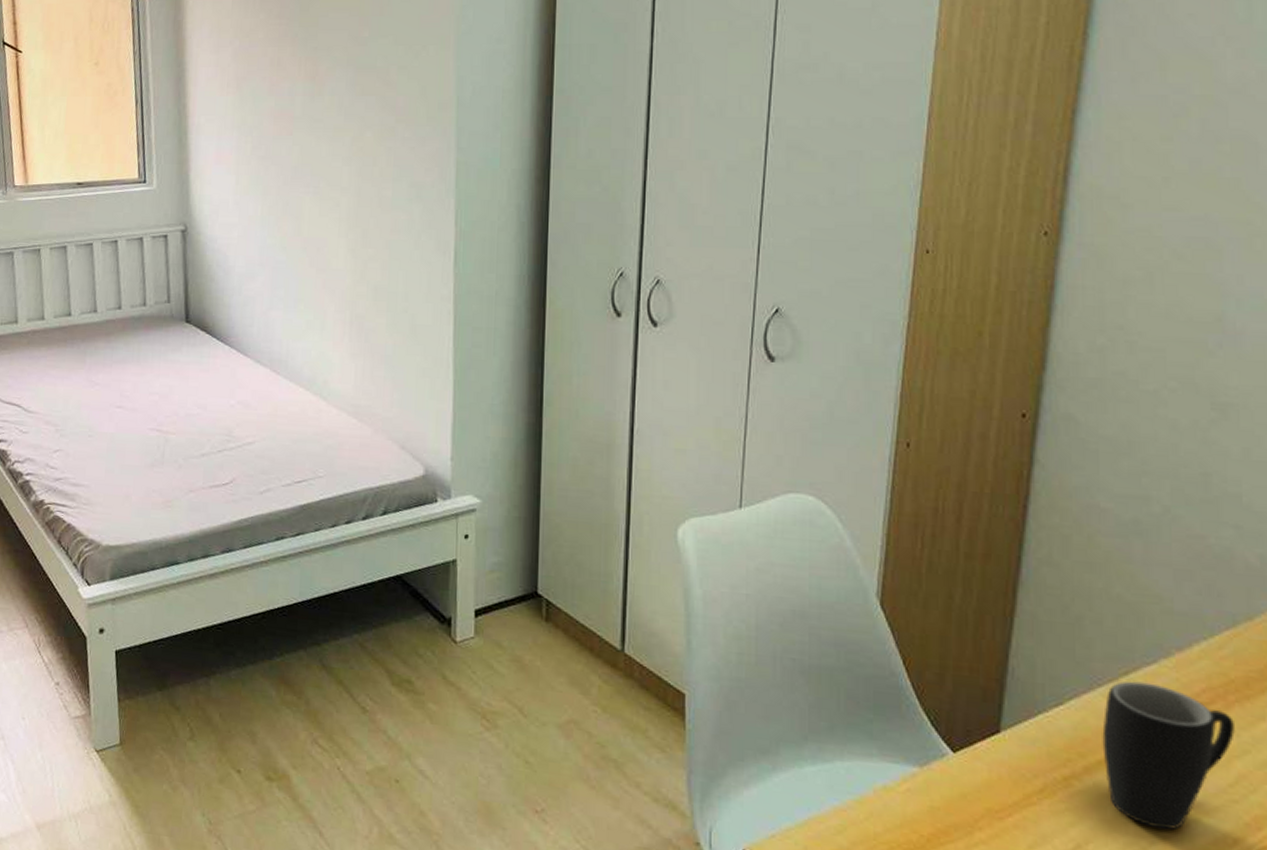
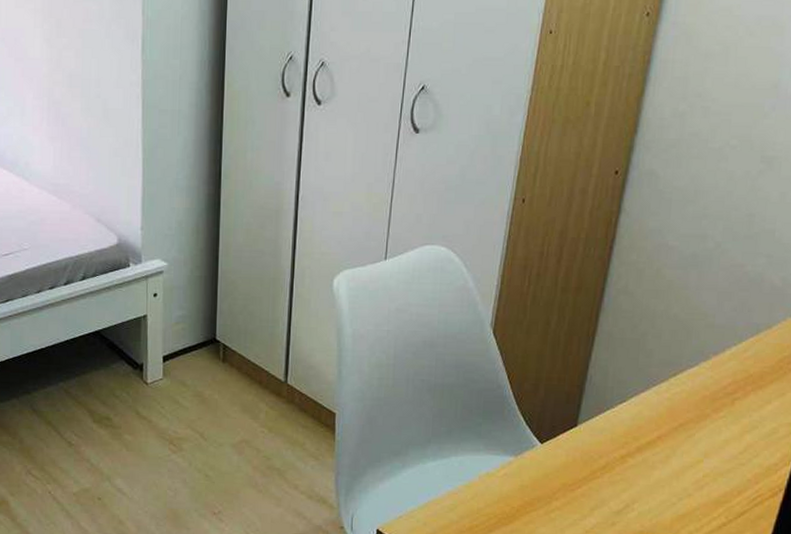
mug: present [1102,681,1235,831] -> none [651,380,749,489]

